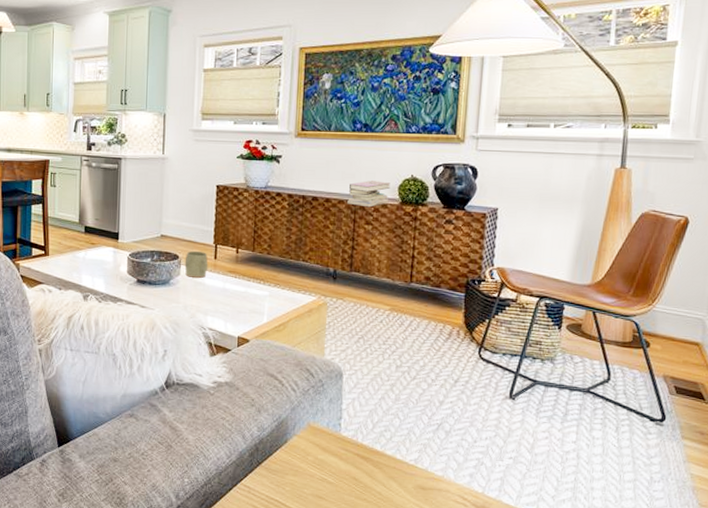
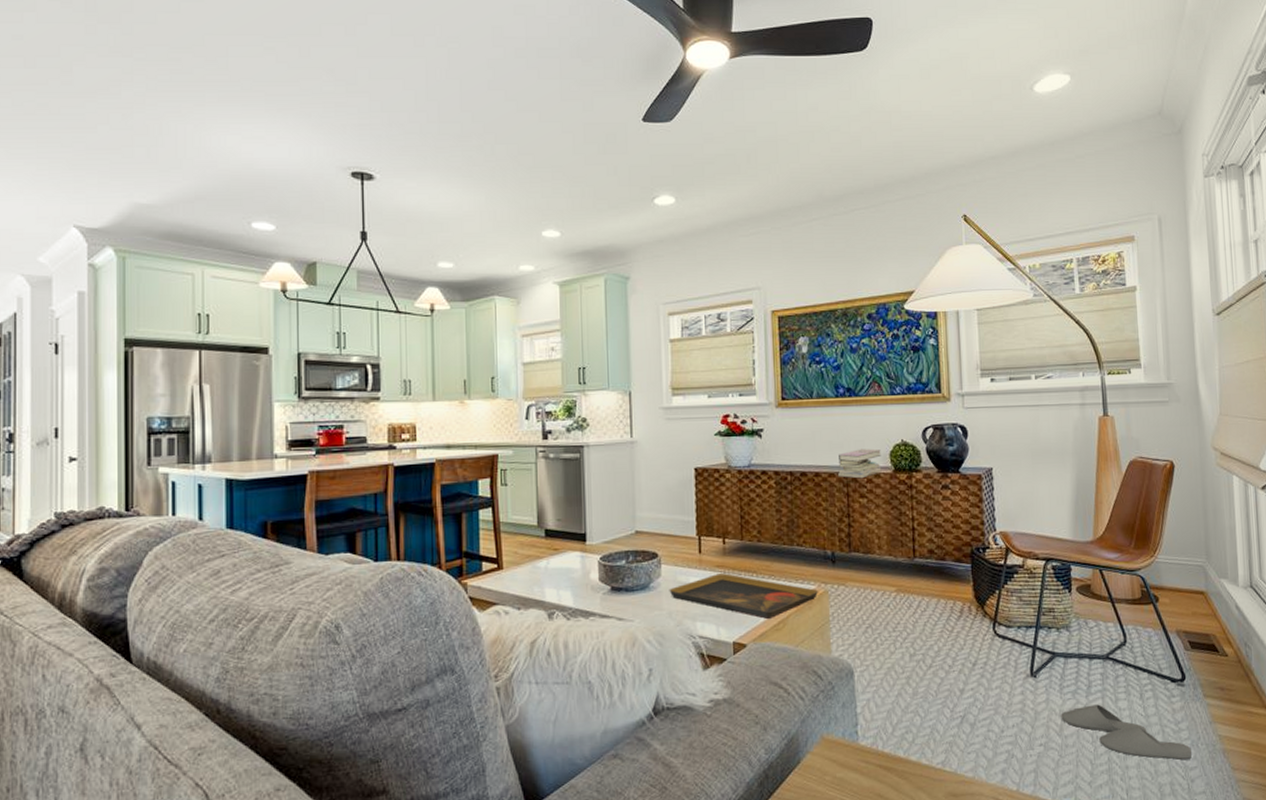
mug: present [184,251,208,278] -> none [665,546,693,578]
decorative tray: none [186,278,319,321] -> present [669,573,819,619]
slippers: none [533,430,661,491] -> present [1061,704,1193,760]

